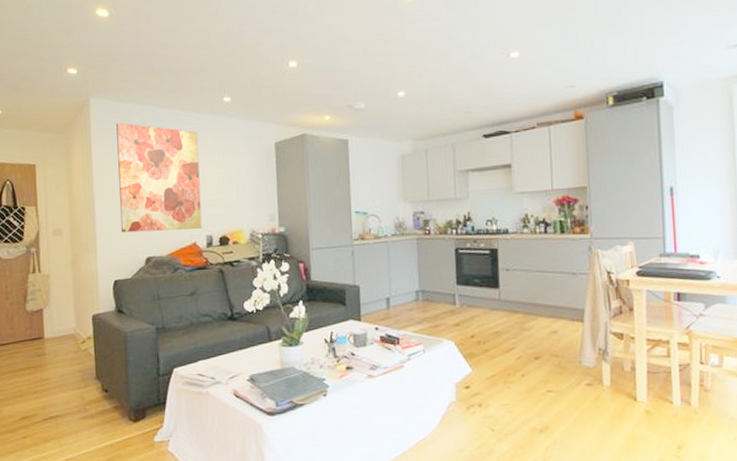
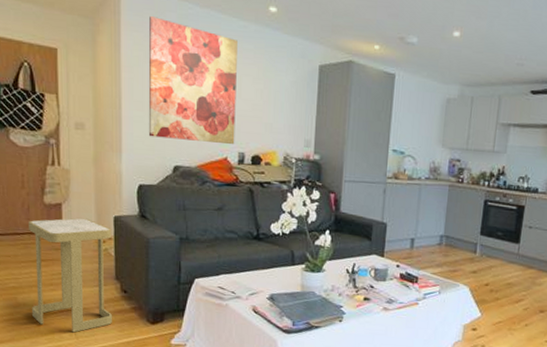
side table: none [12,320,95,441] -> present [29,218,112,333]

